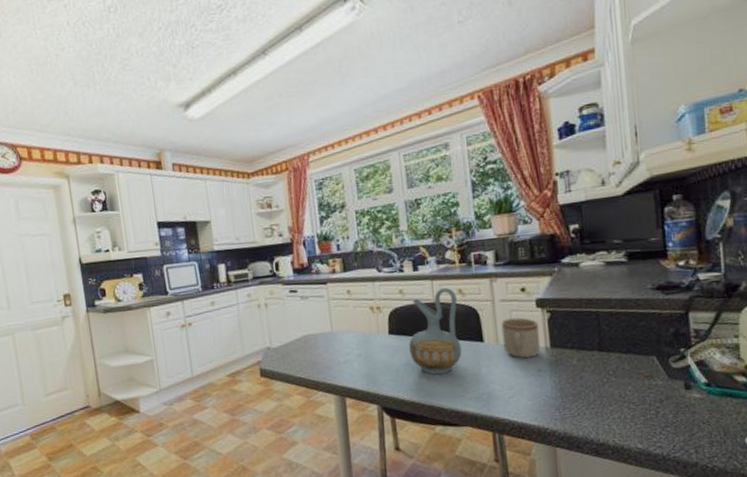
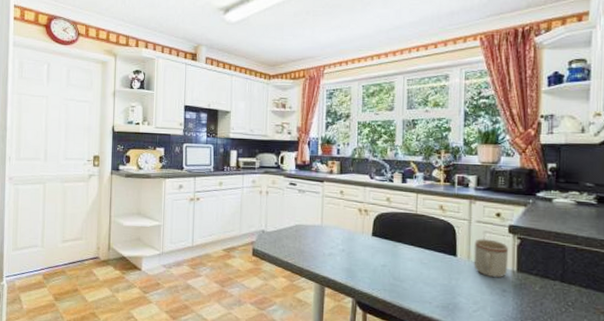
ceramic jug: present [409,287,462,375] -> none [388,201,437,280]

